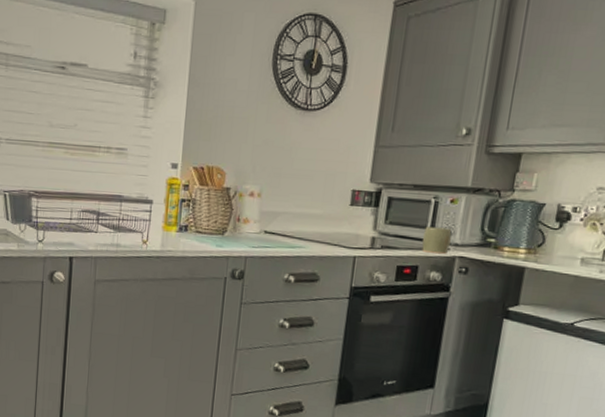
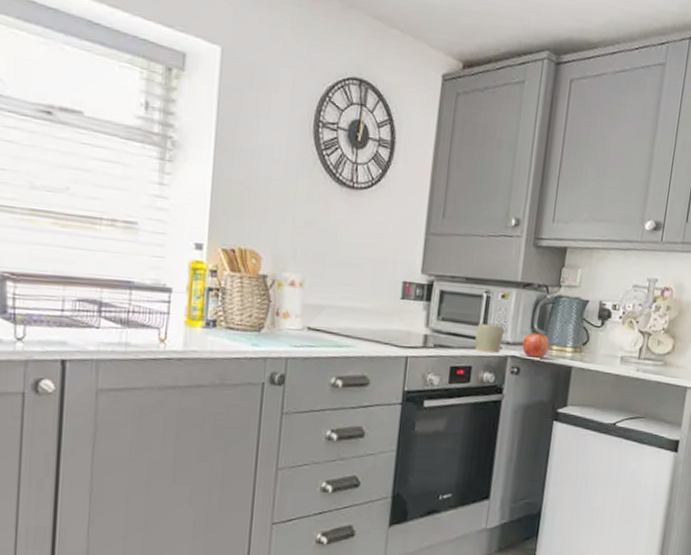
fruit: none [471,233,501,259] -> present [522,330,550,358]

